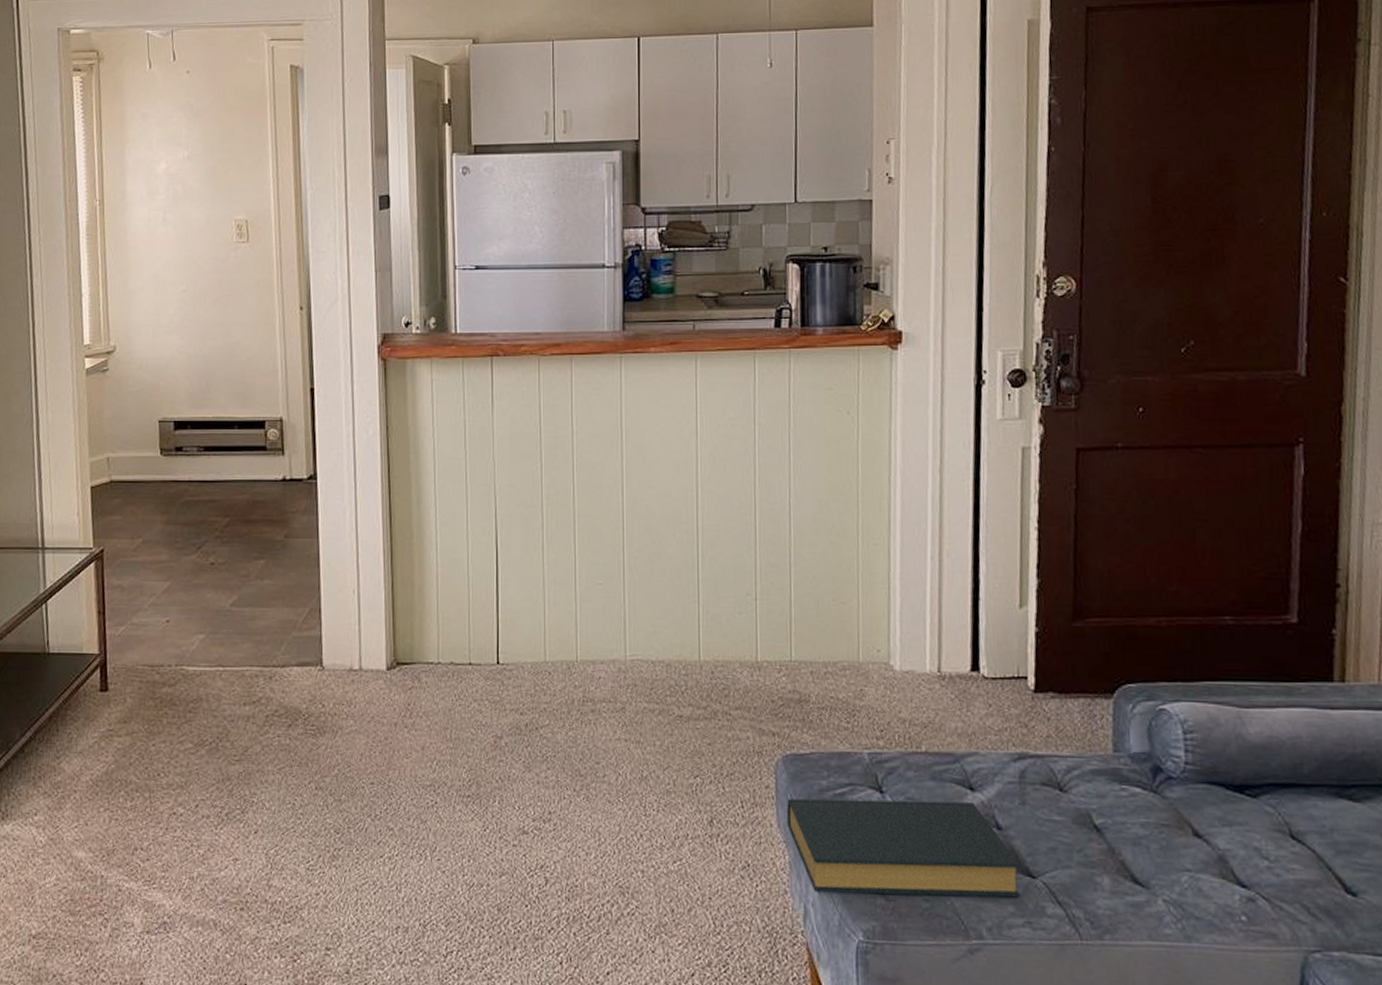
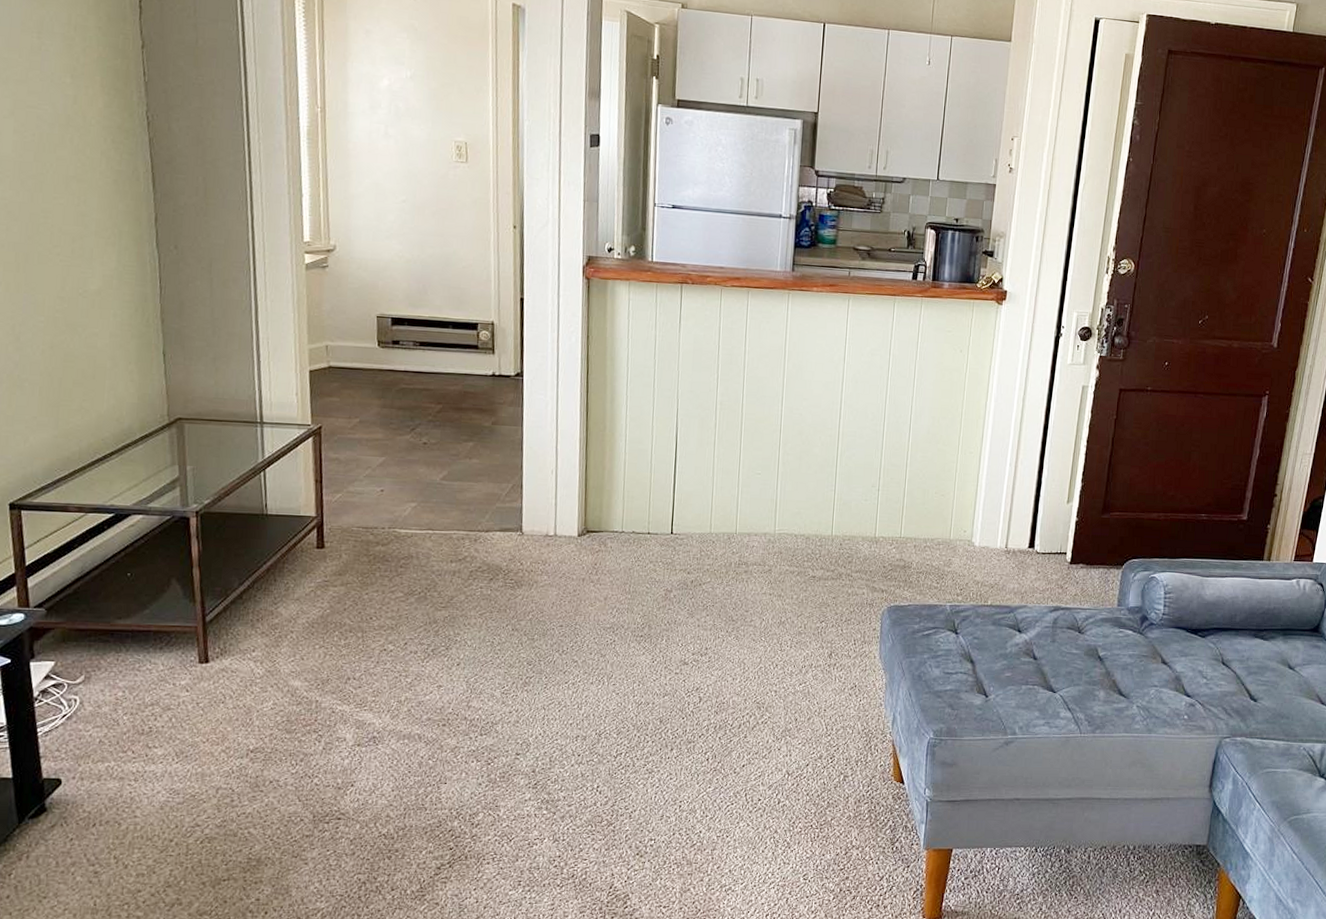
hardback book: present [787,798,1021,898] -> none [886,638,1047,706]

